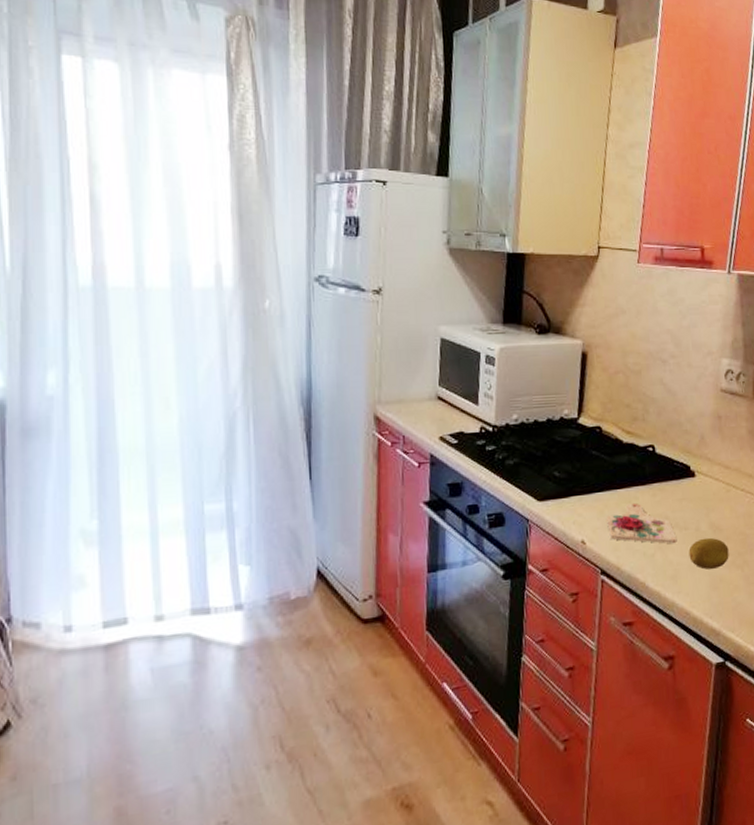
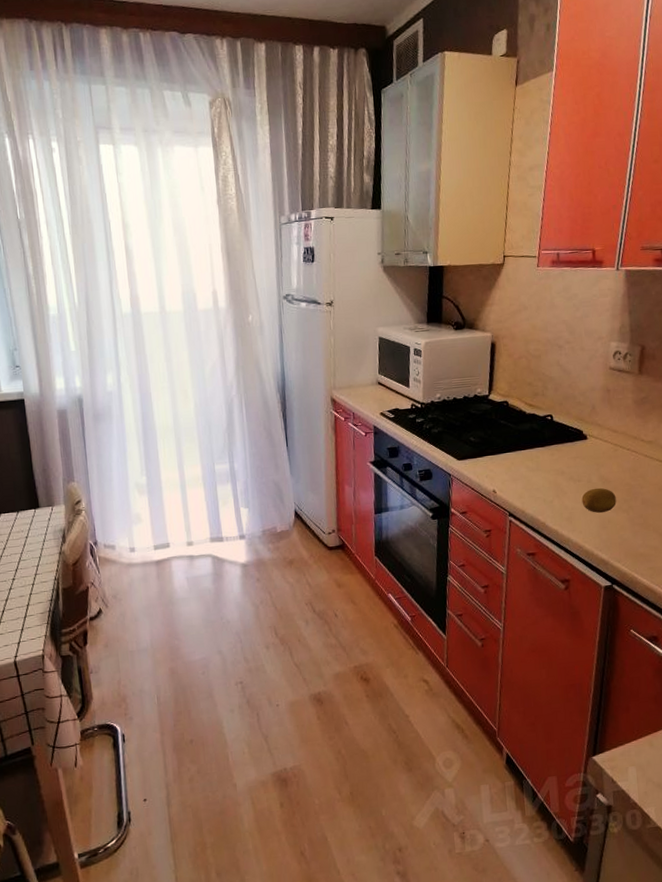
cutting board: present [607,503,677,544] -> none [513,461,572,493]

